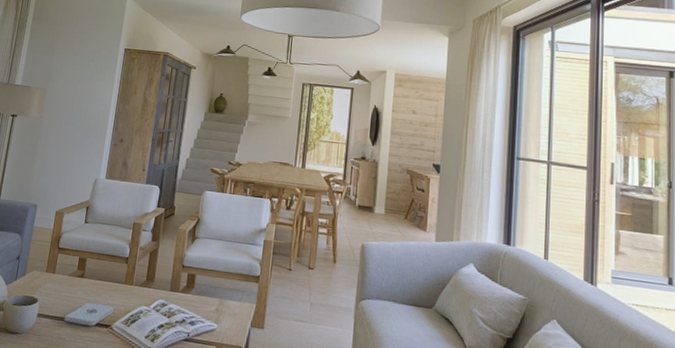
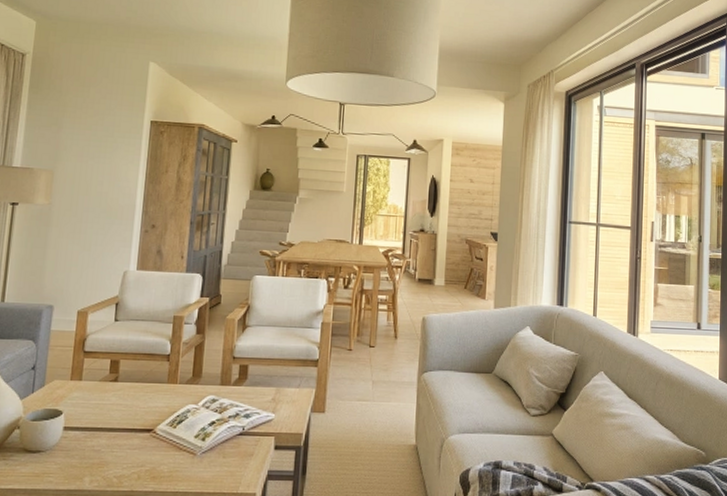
notepad: present [63,301,114,326] -> none [96,407,156,433]

